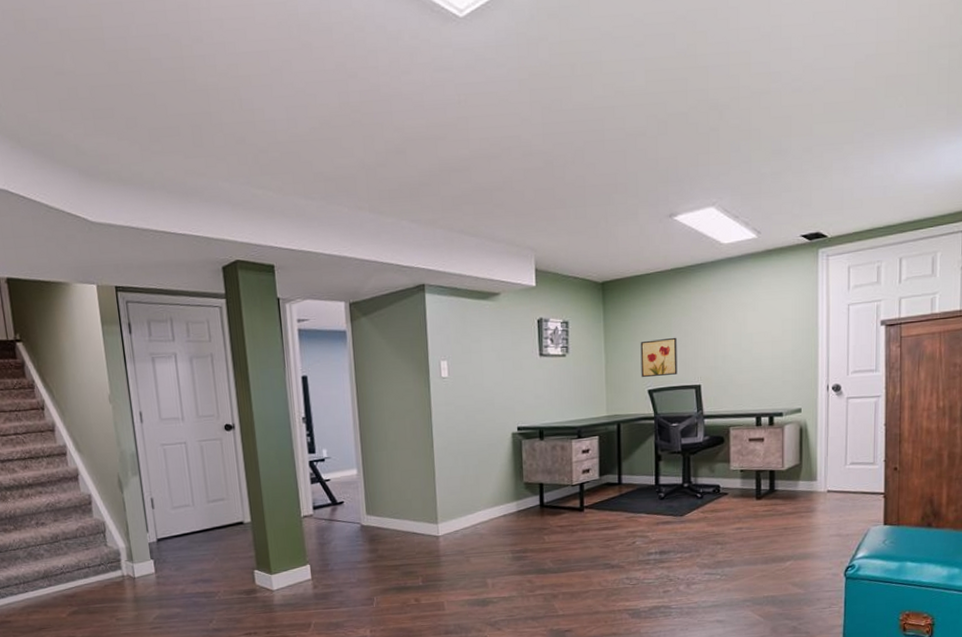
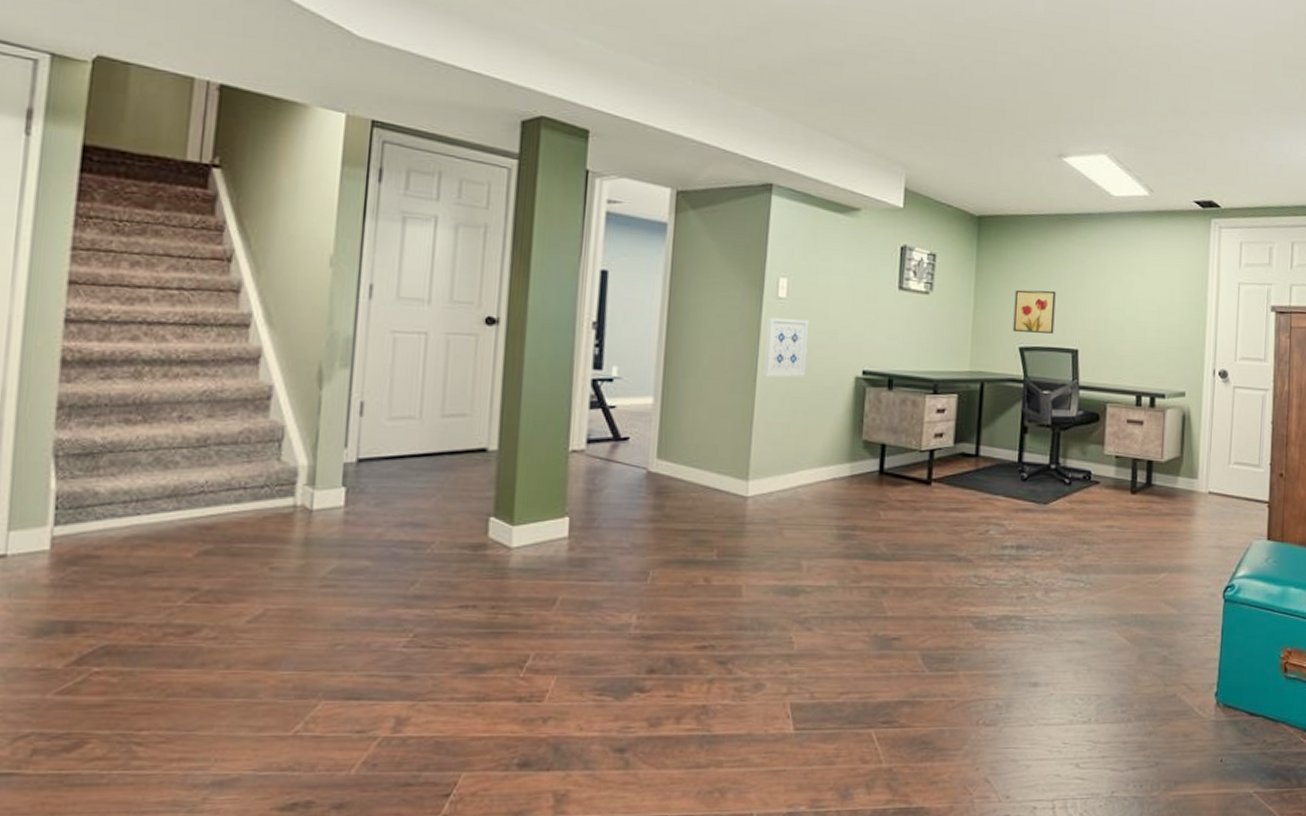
wall art: none [436,393,472,443] -> present [764,316,809,378]

